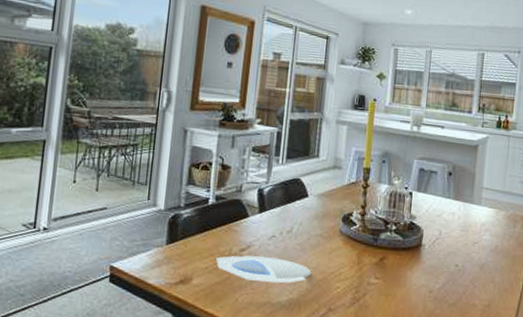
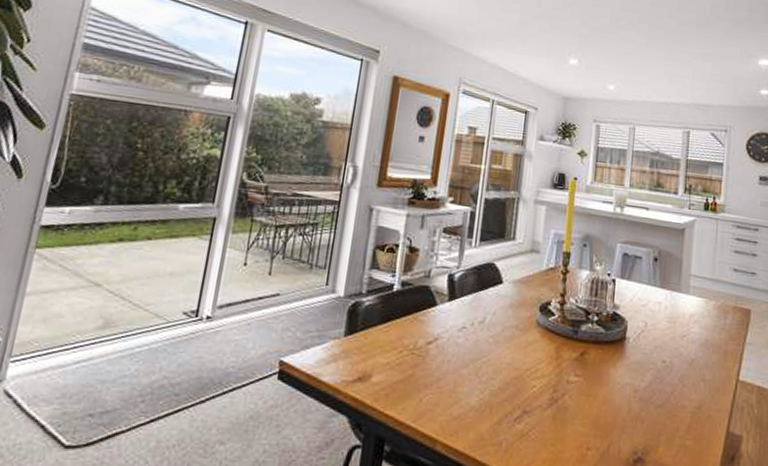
plate: present [215,255,312,284] -> none [399,349,506,382]

